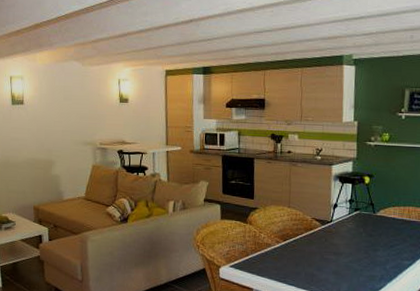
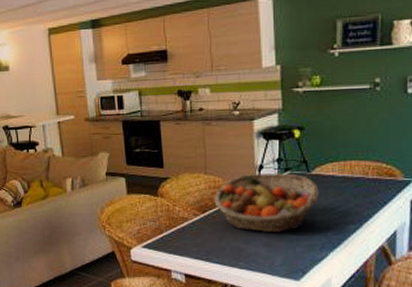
fruit basket: none [294,211,382,263] -> present [214,172,319,232]

